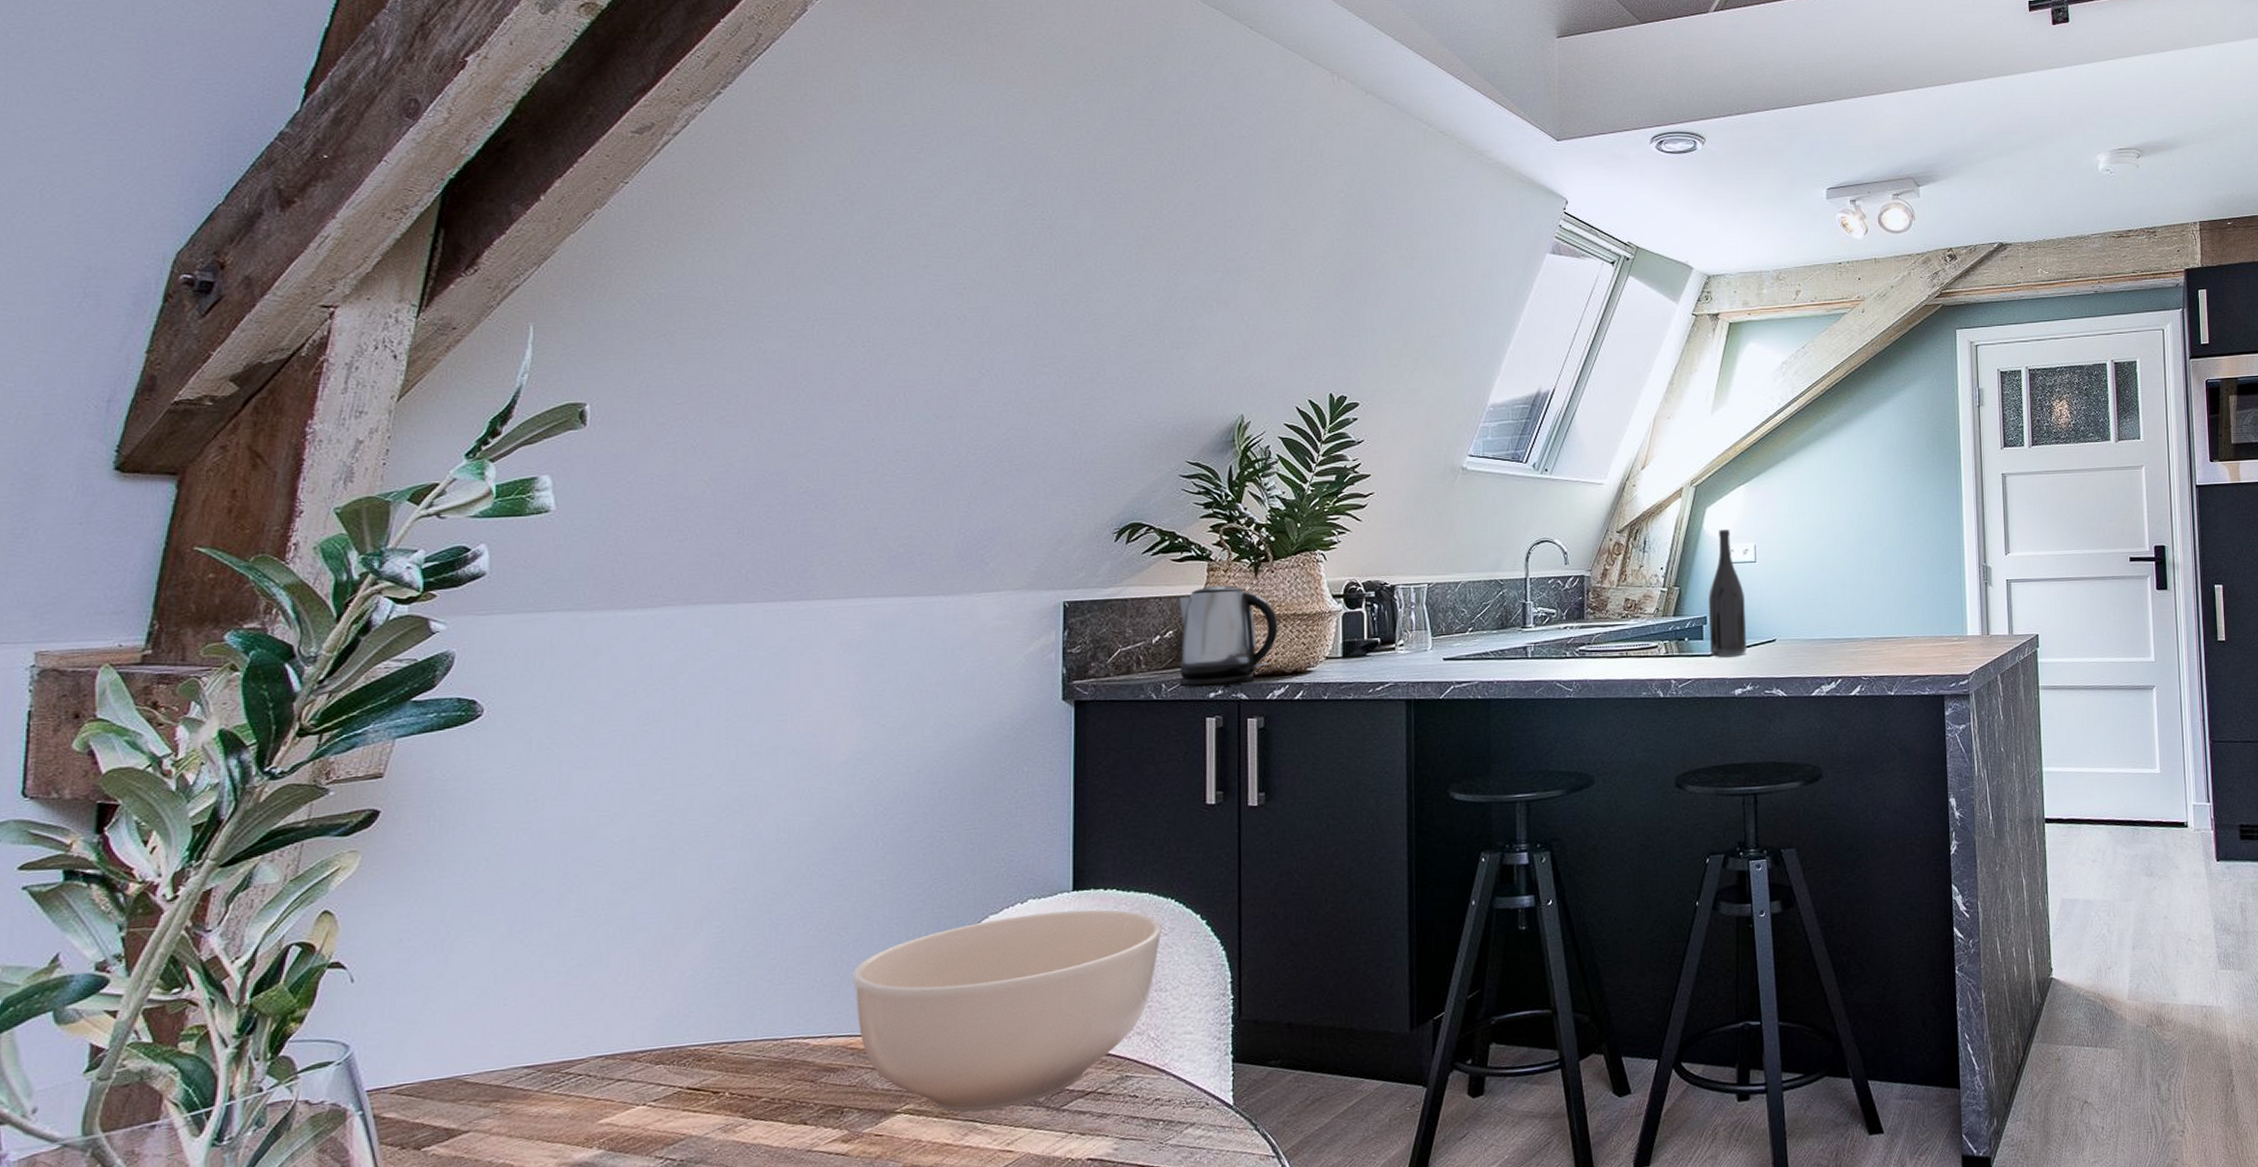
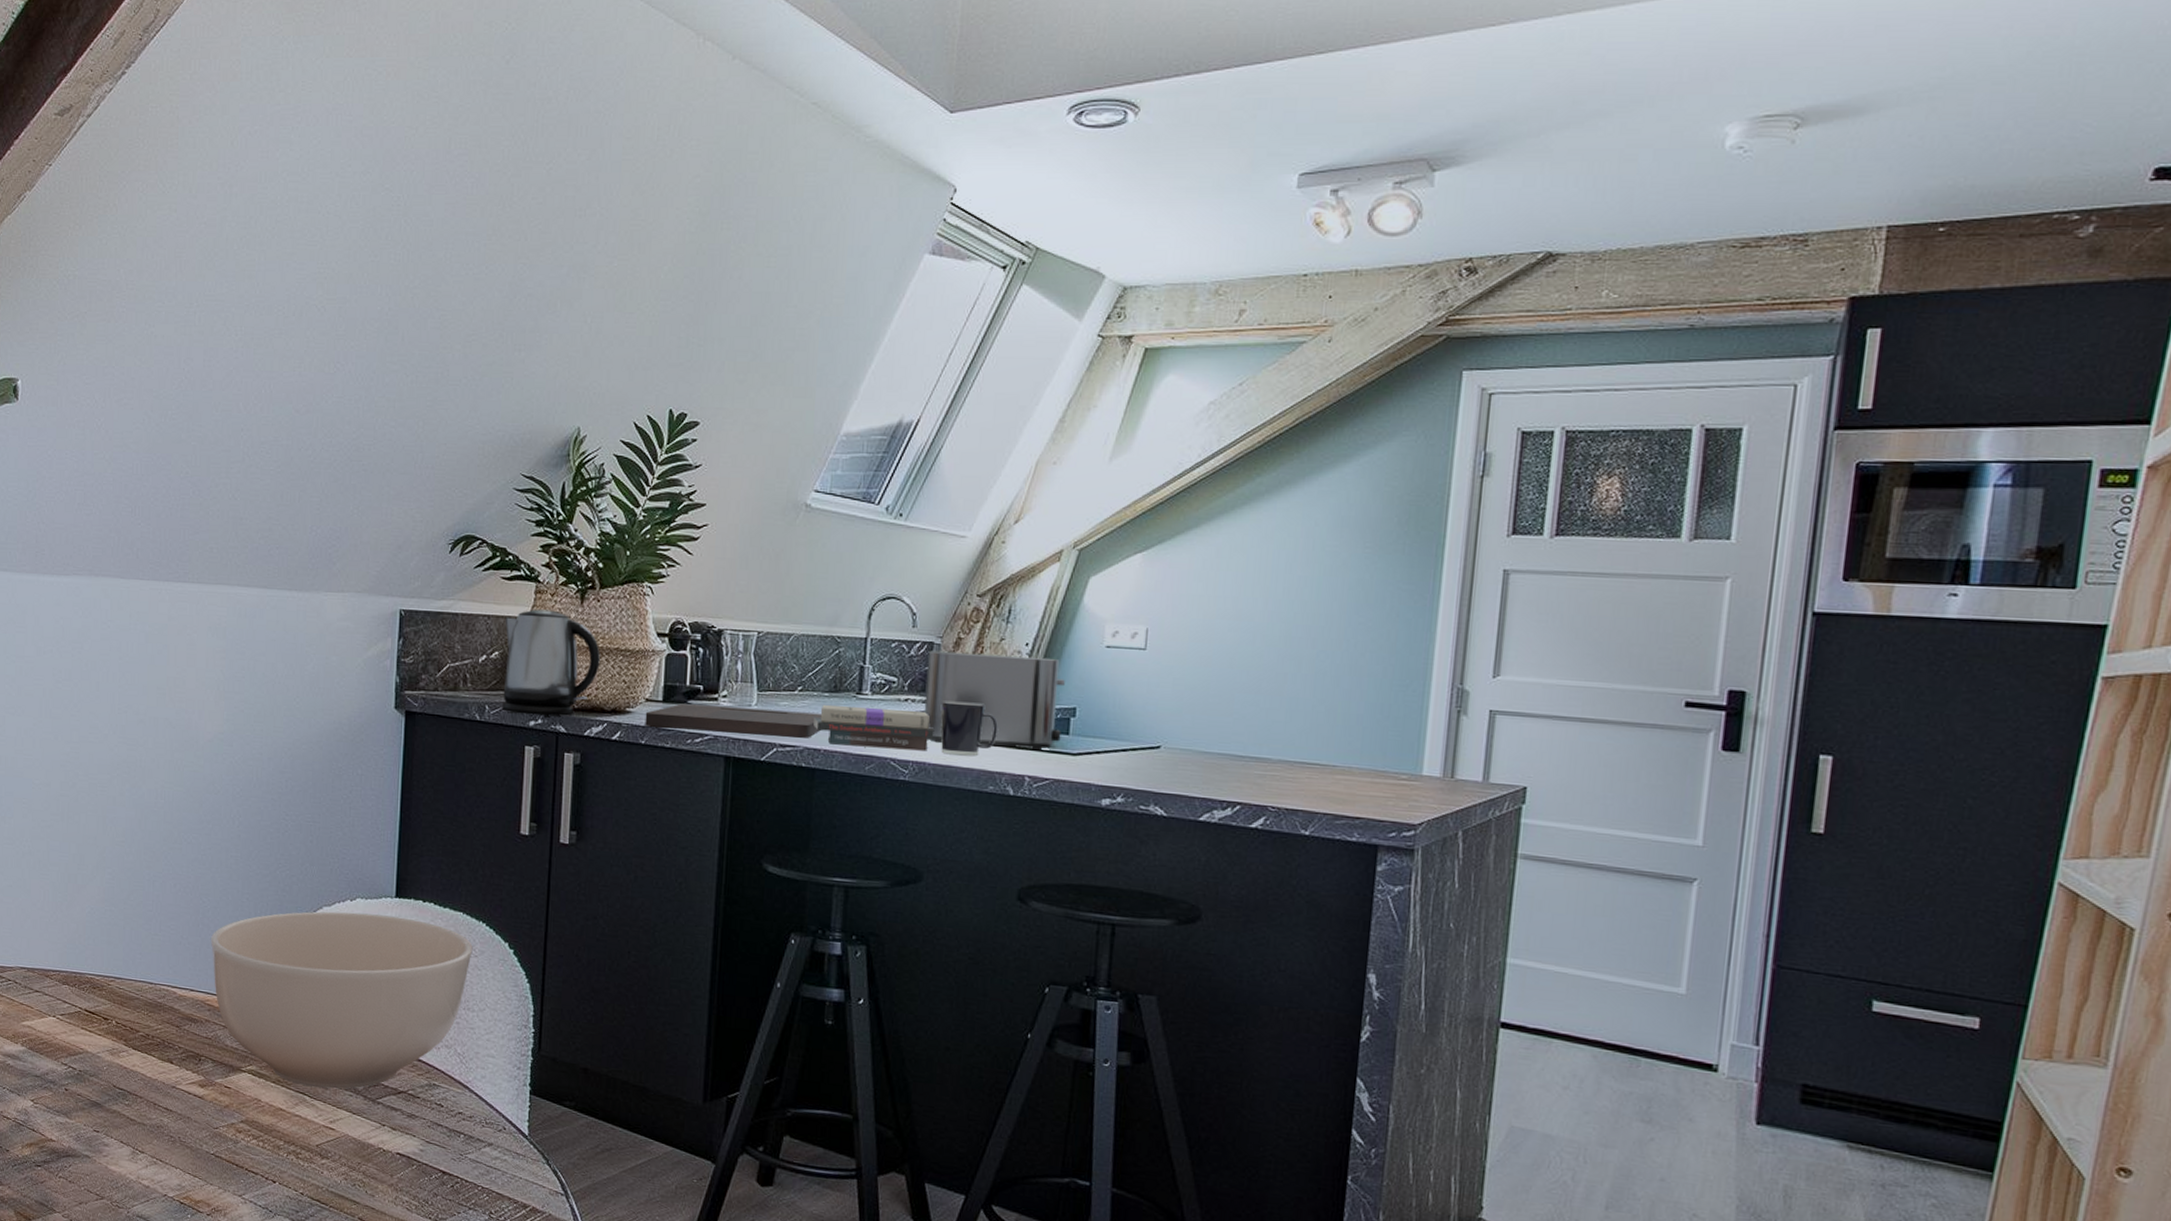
cutting board: none [1326,649,1493,682] -> present [645,703,823,738]
books: none [1485,636,1592,675] -> present [814,705,935,751]
toaster: none [1580,578,1697,661] -> present [924,650,1065,751]
mug: none [1595,622,1645,670] -> present [940,700,998,757]
wine bottle: present [1708,530,1747,658] -> none [1076,606,1128,761]

